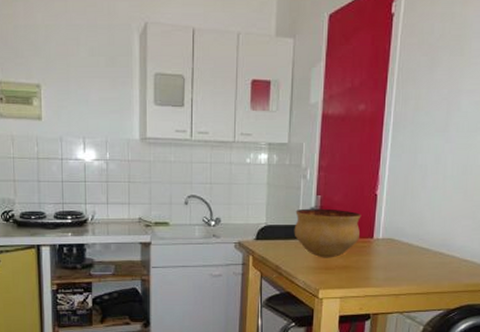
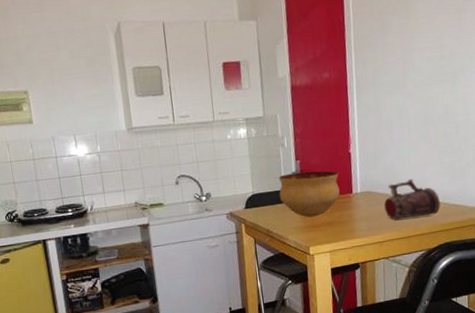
beer mug: none [405,231,468,273] -> present [384,179,440,220]

